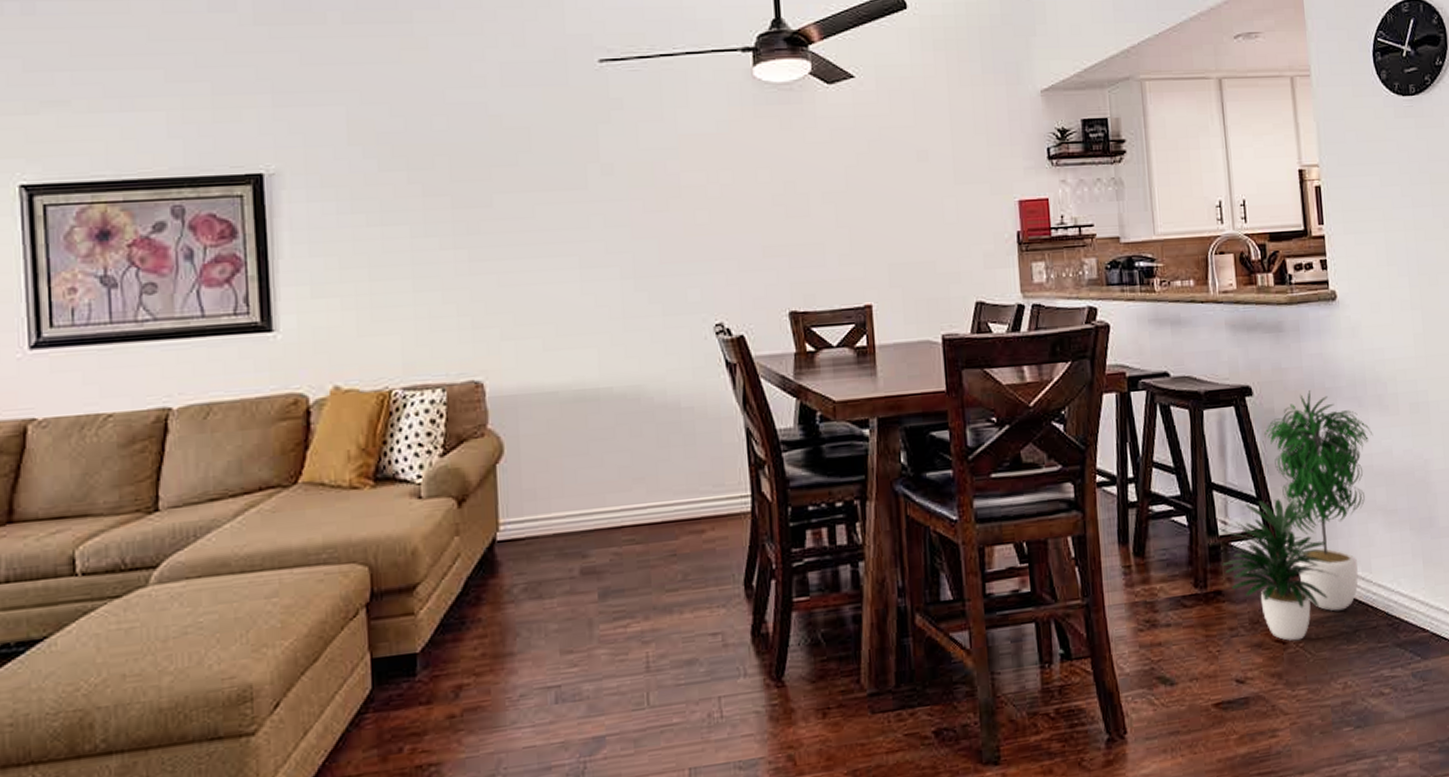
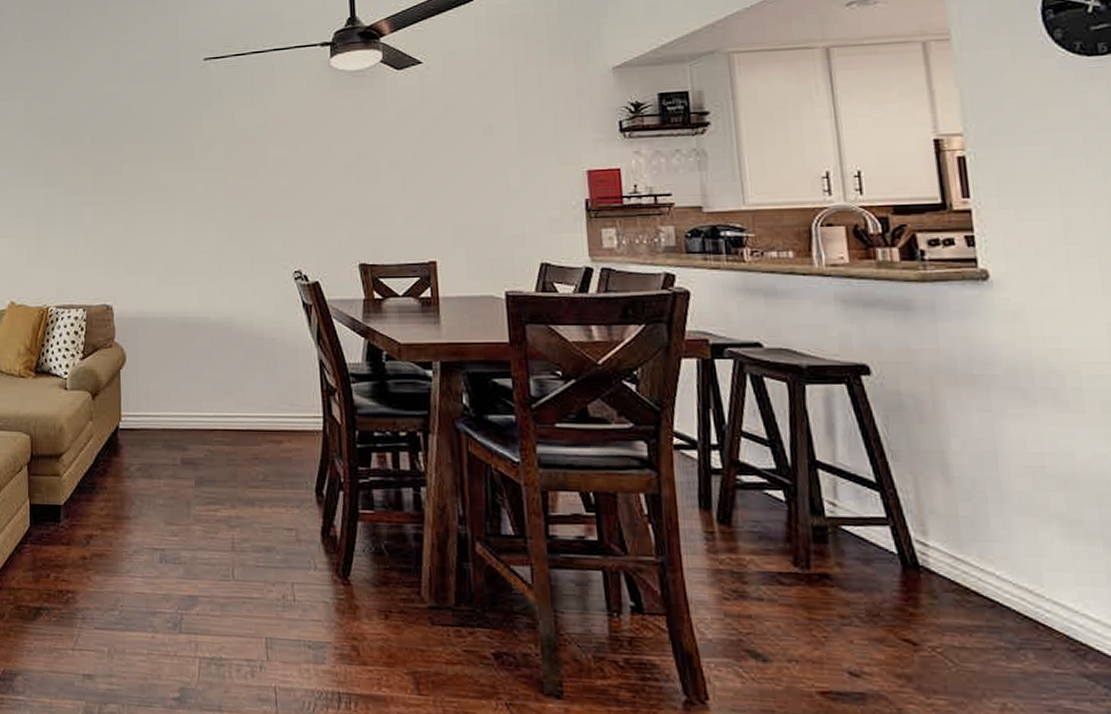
potted plant: present [1222,390,1373,641] -> none [830,375,1045,645]

